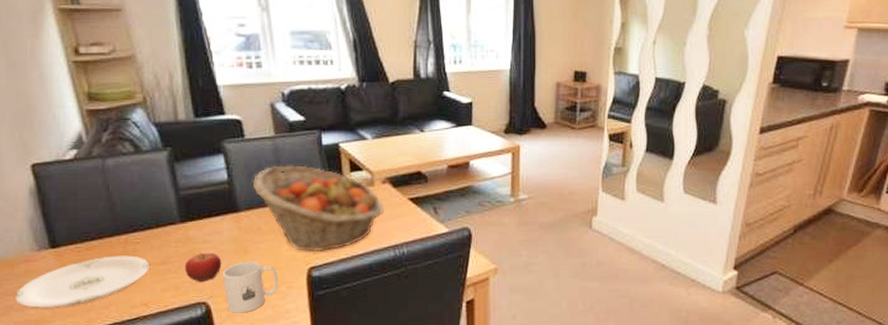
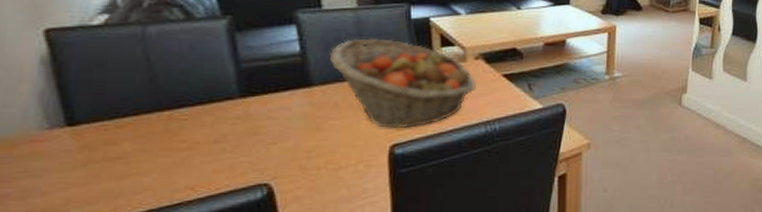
plate: present [15,255,149,309] -> none [13,134,198,197]
fruit: present [184,252,222,283] -> none [243,129,289,163]
mug: present [223,261,279,313] -> none [290,138,356,195]

